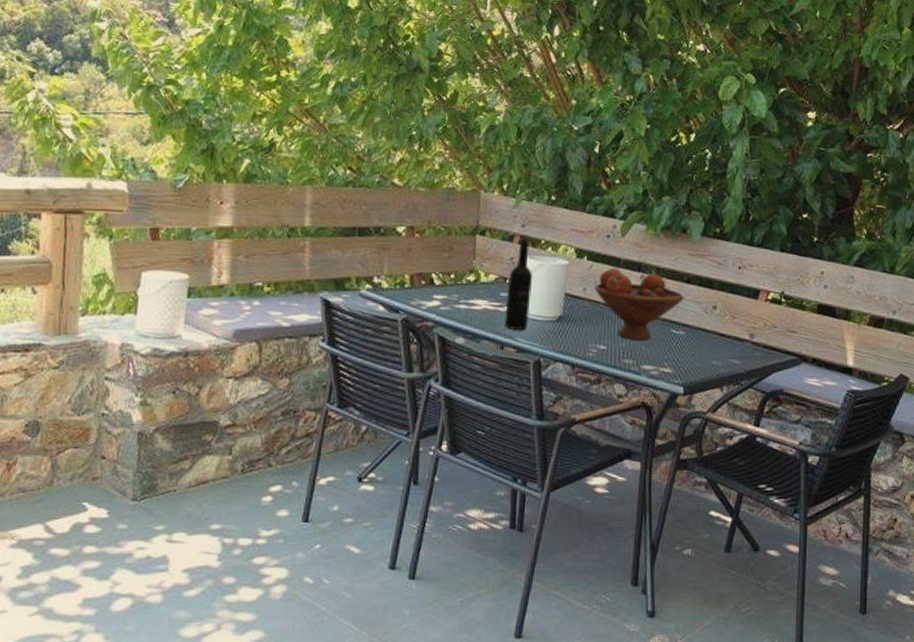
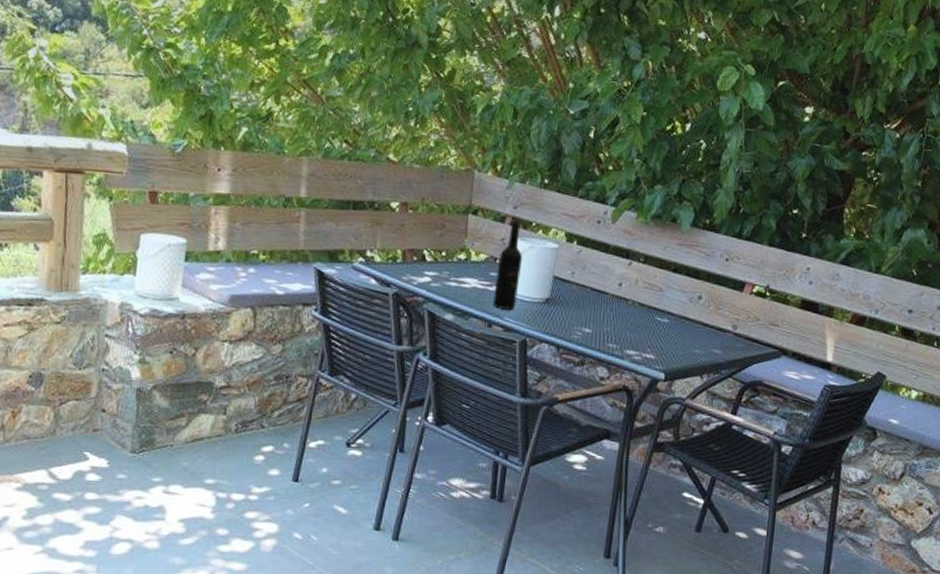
fruit bowl: present [595,268,684,340] -> none [583,254,670,326]

